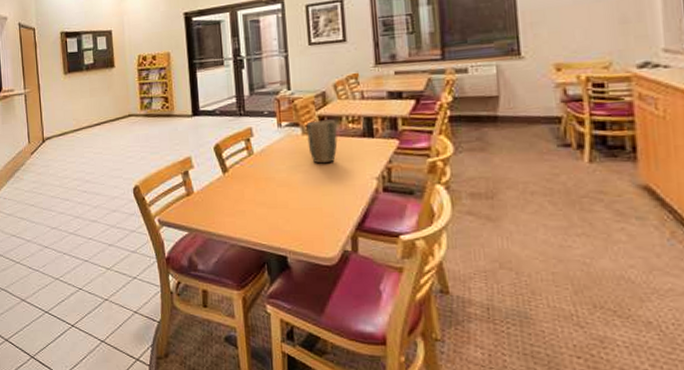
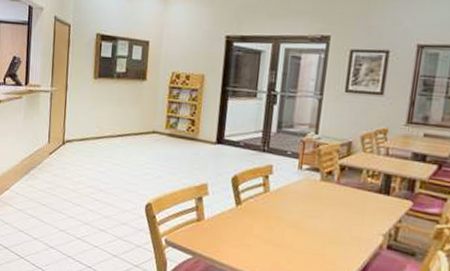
plant pot: present [306,119,338,164] -> none [324,169,356,213]

